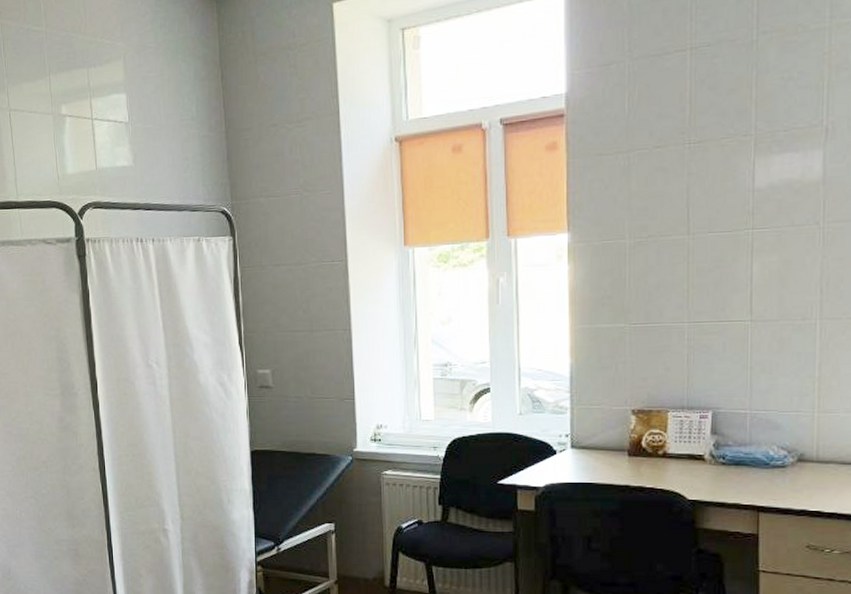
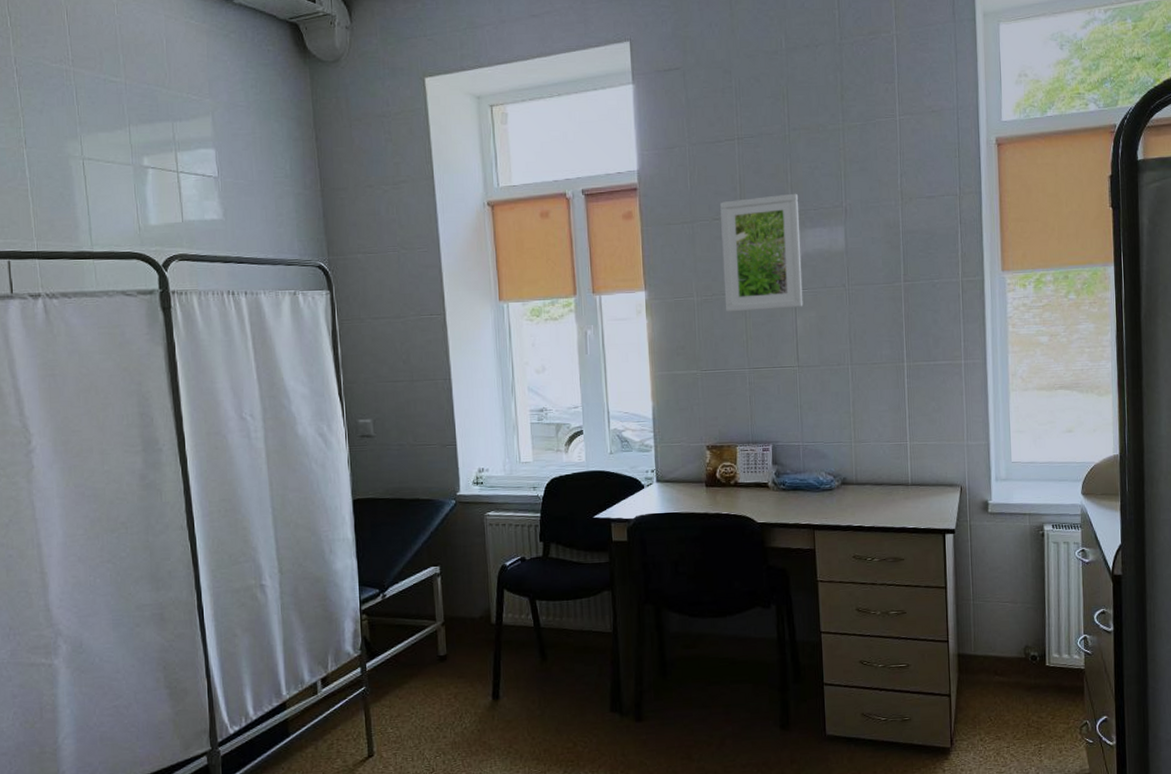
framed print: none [663,111,765,257] -> present [720,193,803,312]

